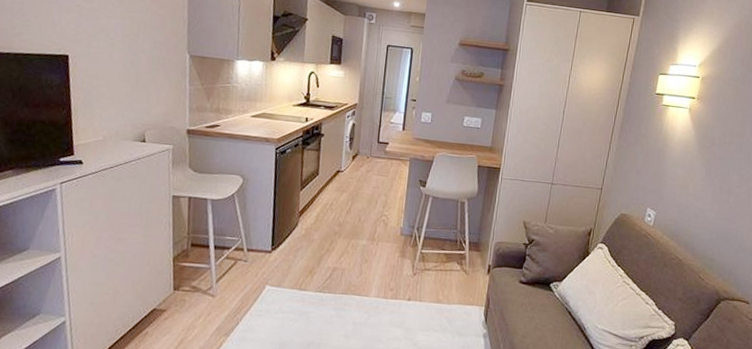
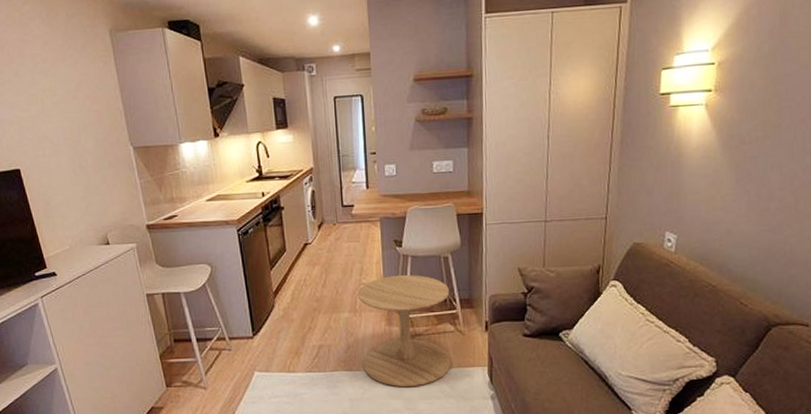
side table: none [371,212,462,318] -> present [357,275,451,388]

